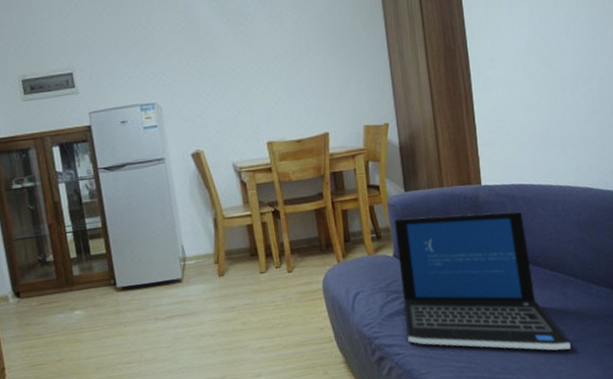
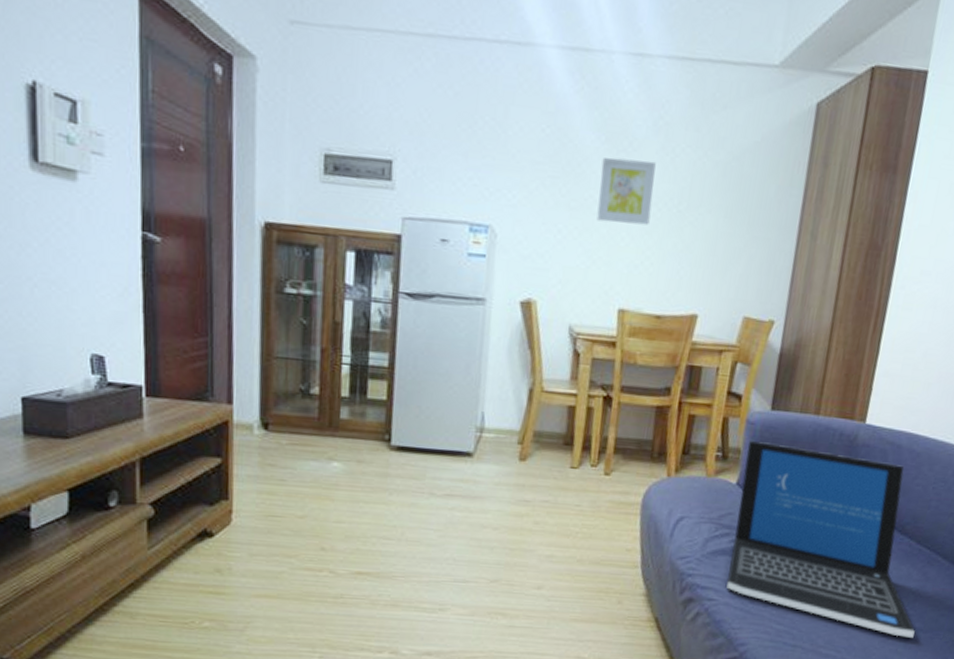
wall art: none [227,27,274,81] -> present [596,157,656,225]

